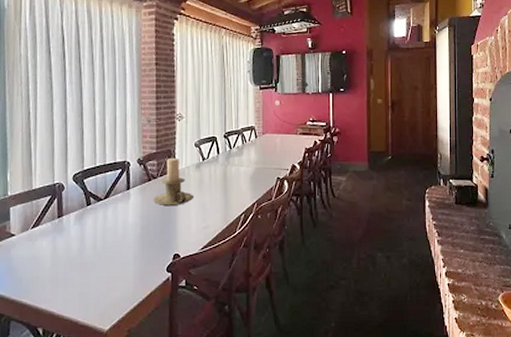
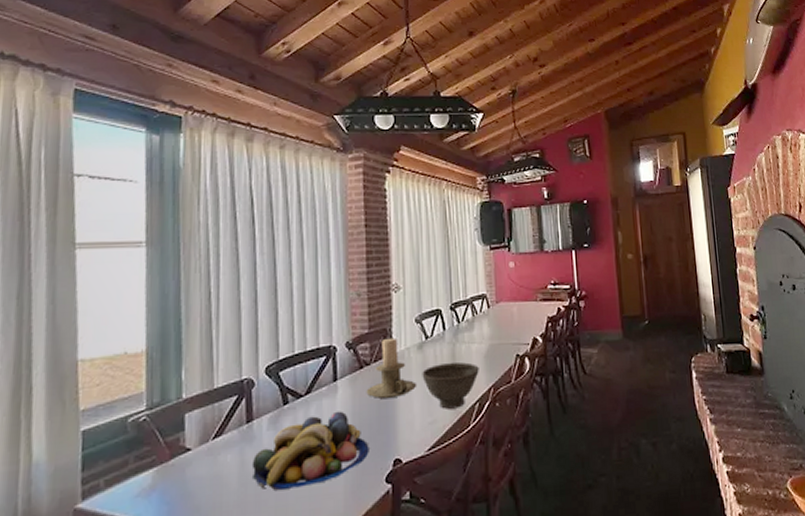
fruit bowl: none [61,213,154,271] -> present [251,411,369,490]
bowl: none [198,180,246,218] -> present [422,361,479,409]

